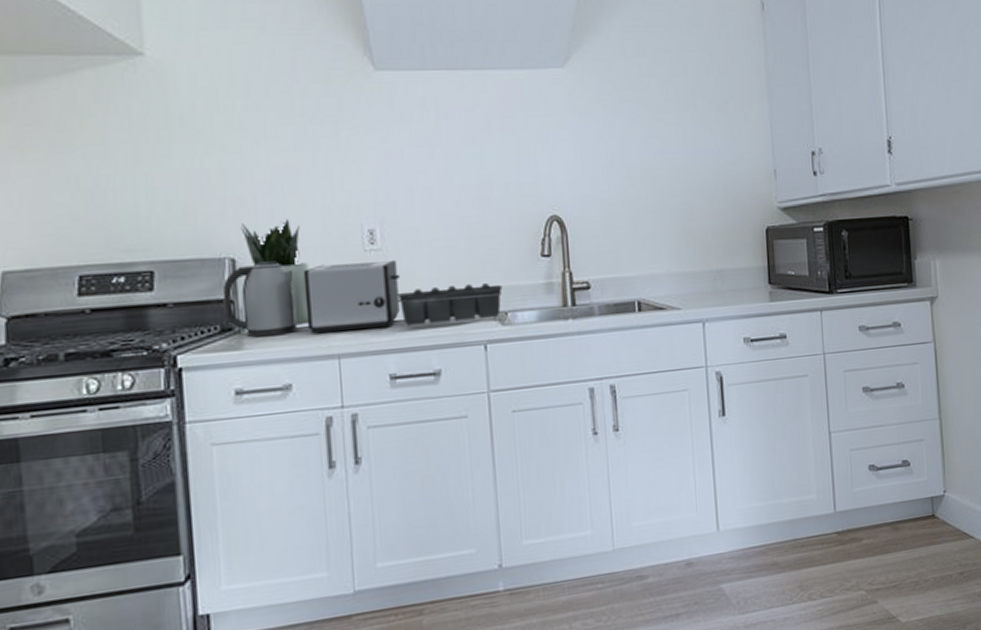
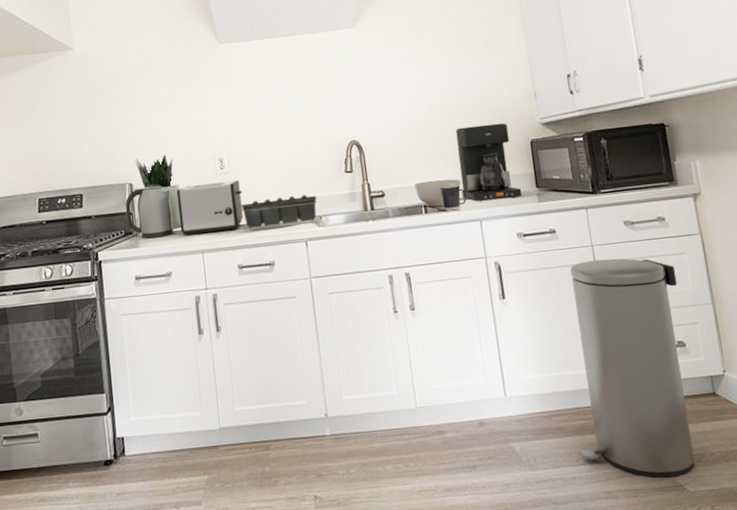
bowl: none [627,270,683,305] -> present [414,179,461,208]
mug: none [658,277,690,309] -> present [440,185,467,211]
coffee maker: none [681,204,753,300] -> present [455,122,523,202]
pedal bin: none [794,368,909,611] -> present [570,258,695,478]

